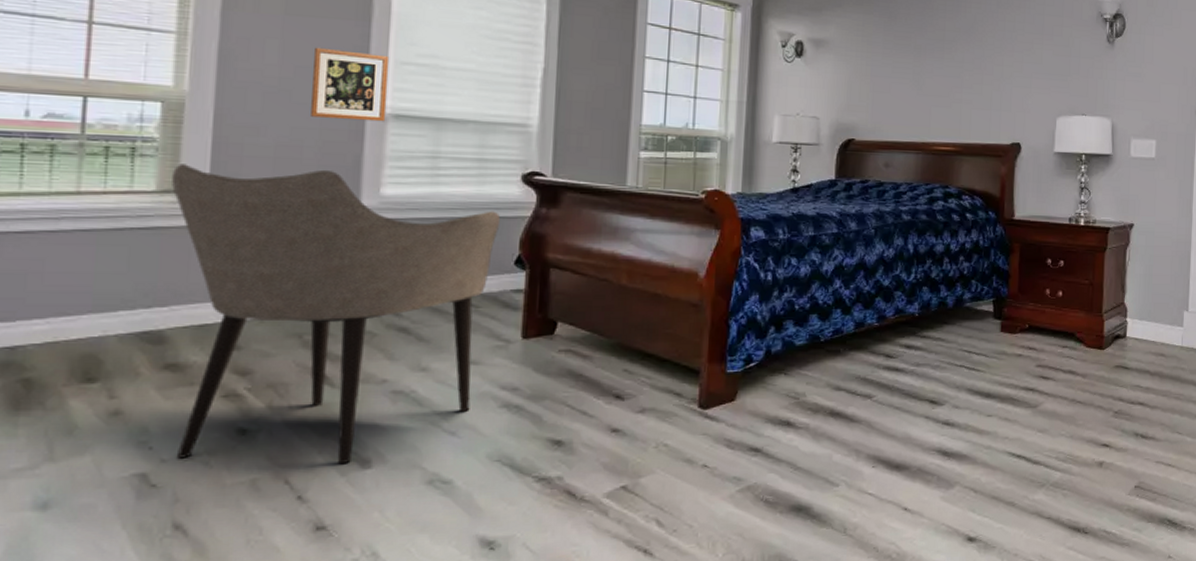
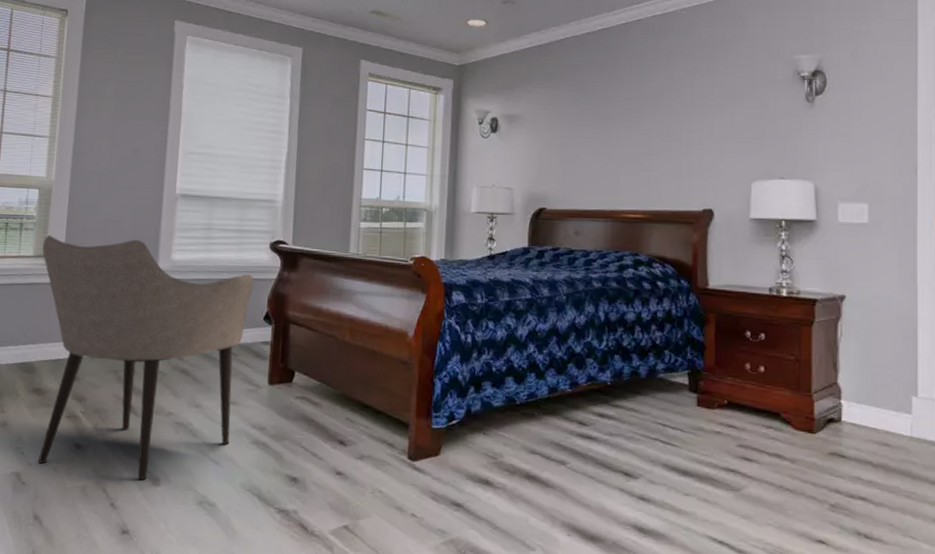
picture frame: present [311,47,390,122] -> none [128,143,180,201]

